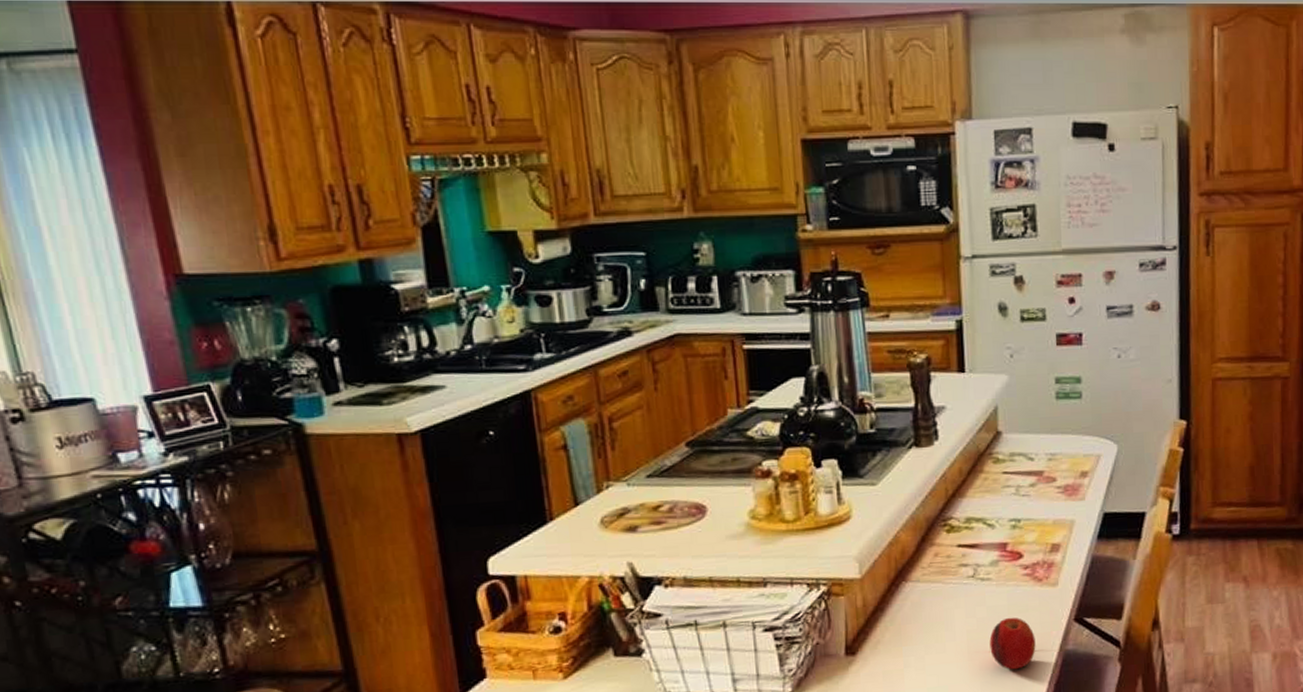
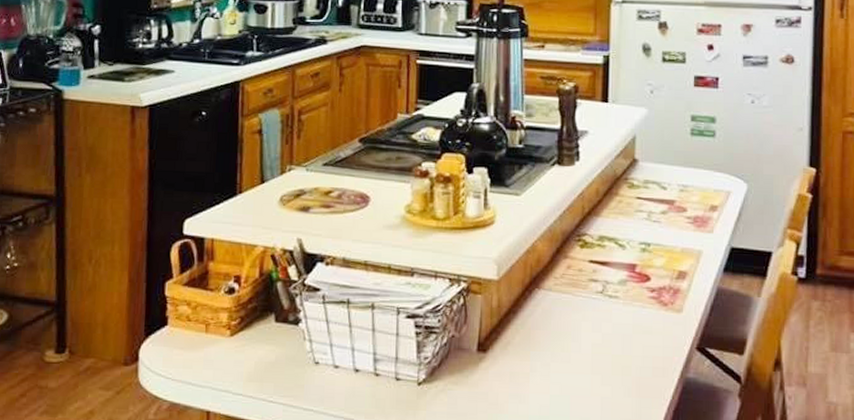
fruit: present [989,617,1036,670] -> none [613,337,657,390]

